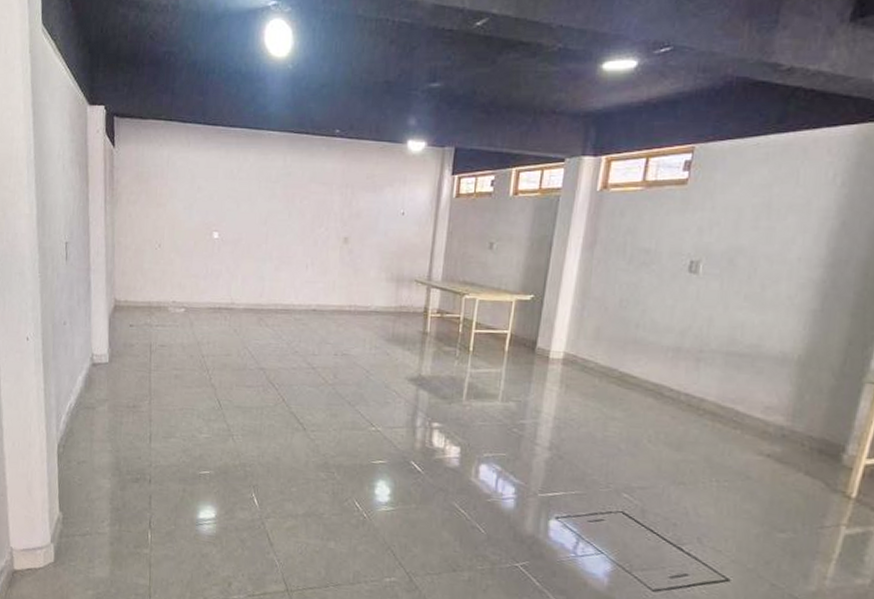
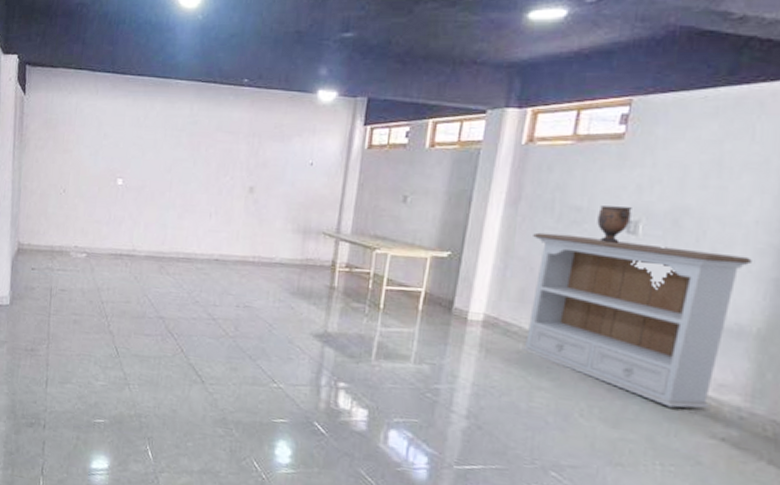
bookshelf: none [597,274,795,430] -> present [521,232,752,409]
decorative urn: none [663,247,694,282] -> present [597,205,632,243]

